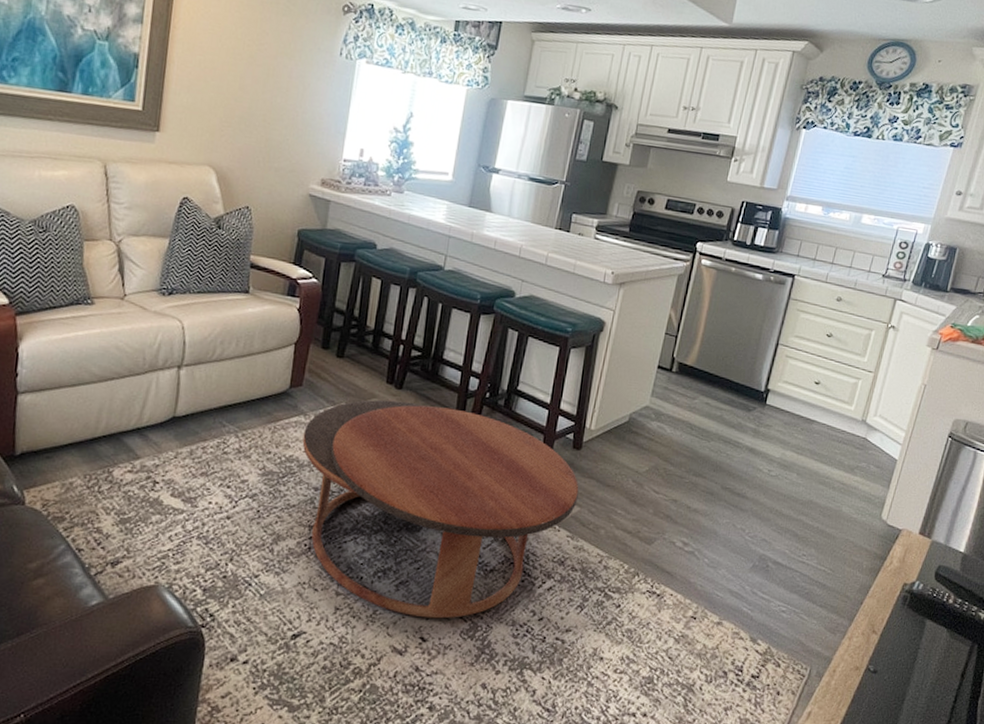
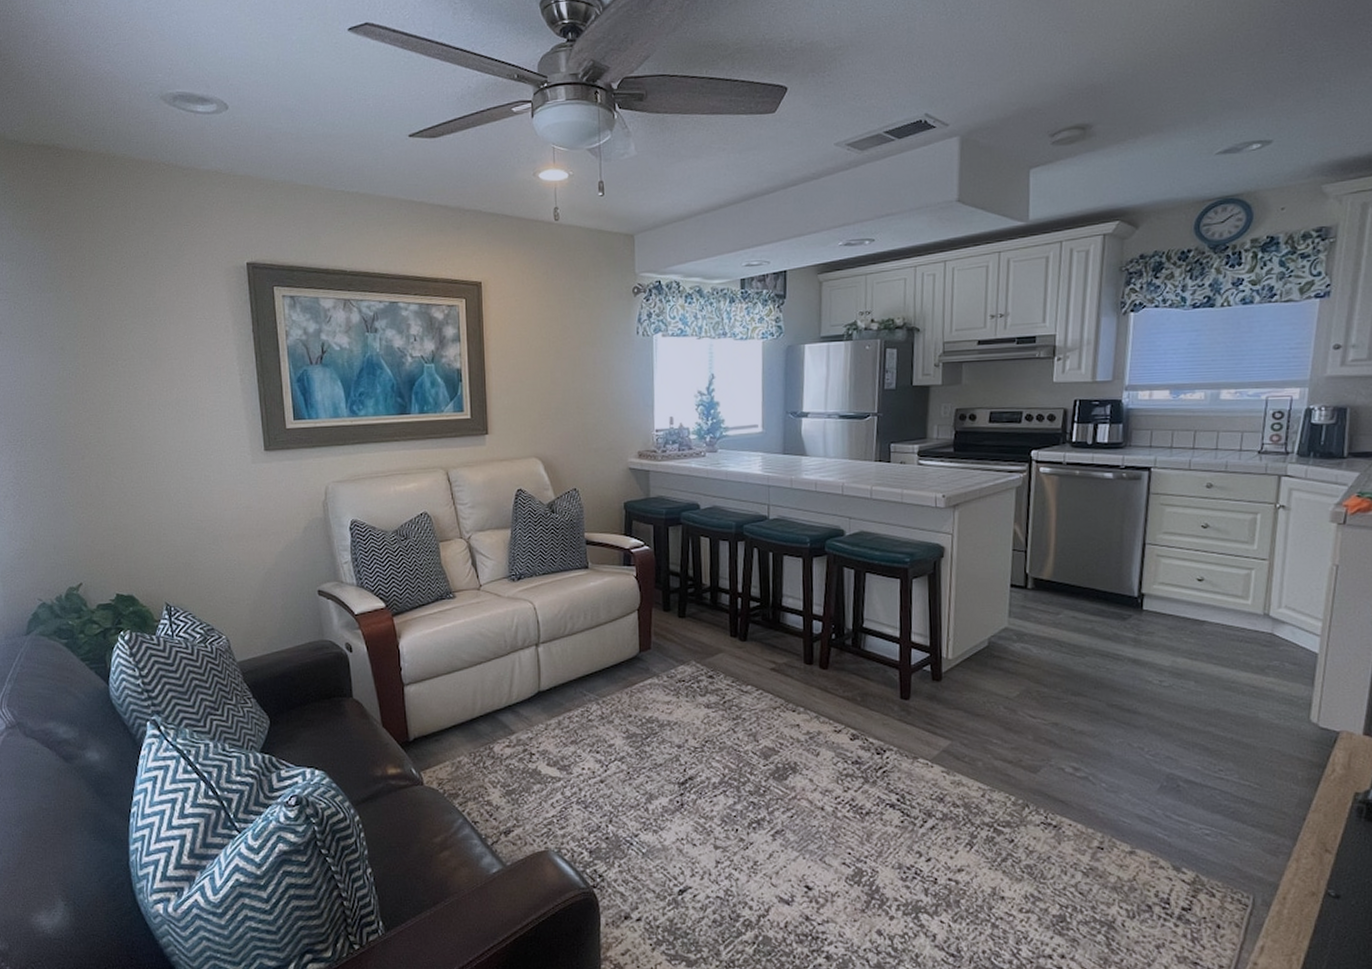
coffee table: present [302,400,579,619] -> none [659,652,947,866]

